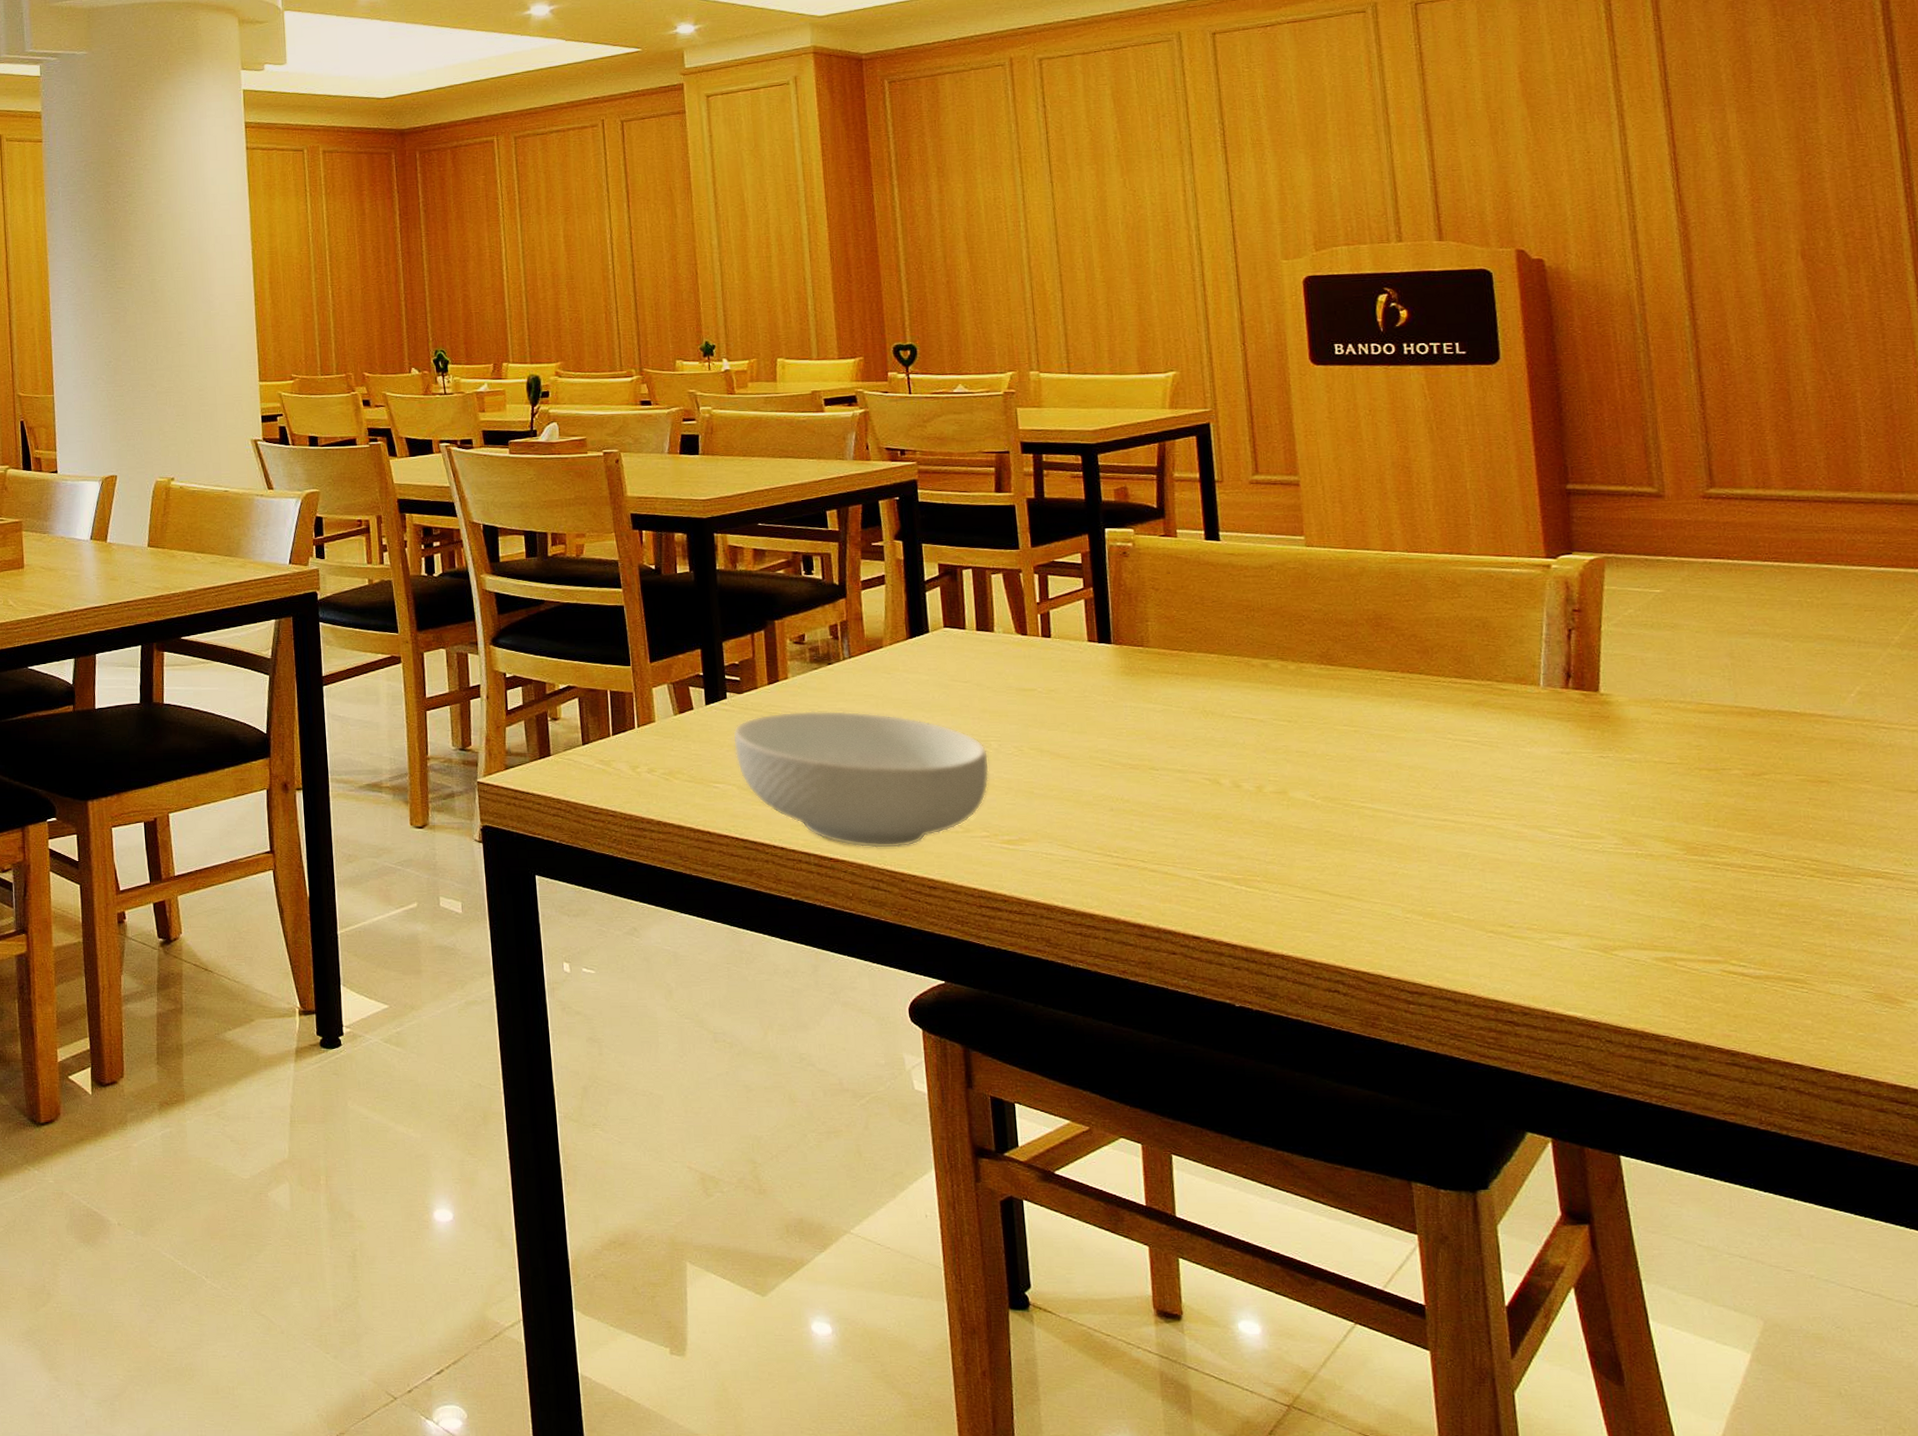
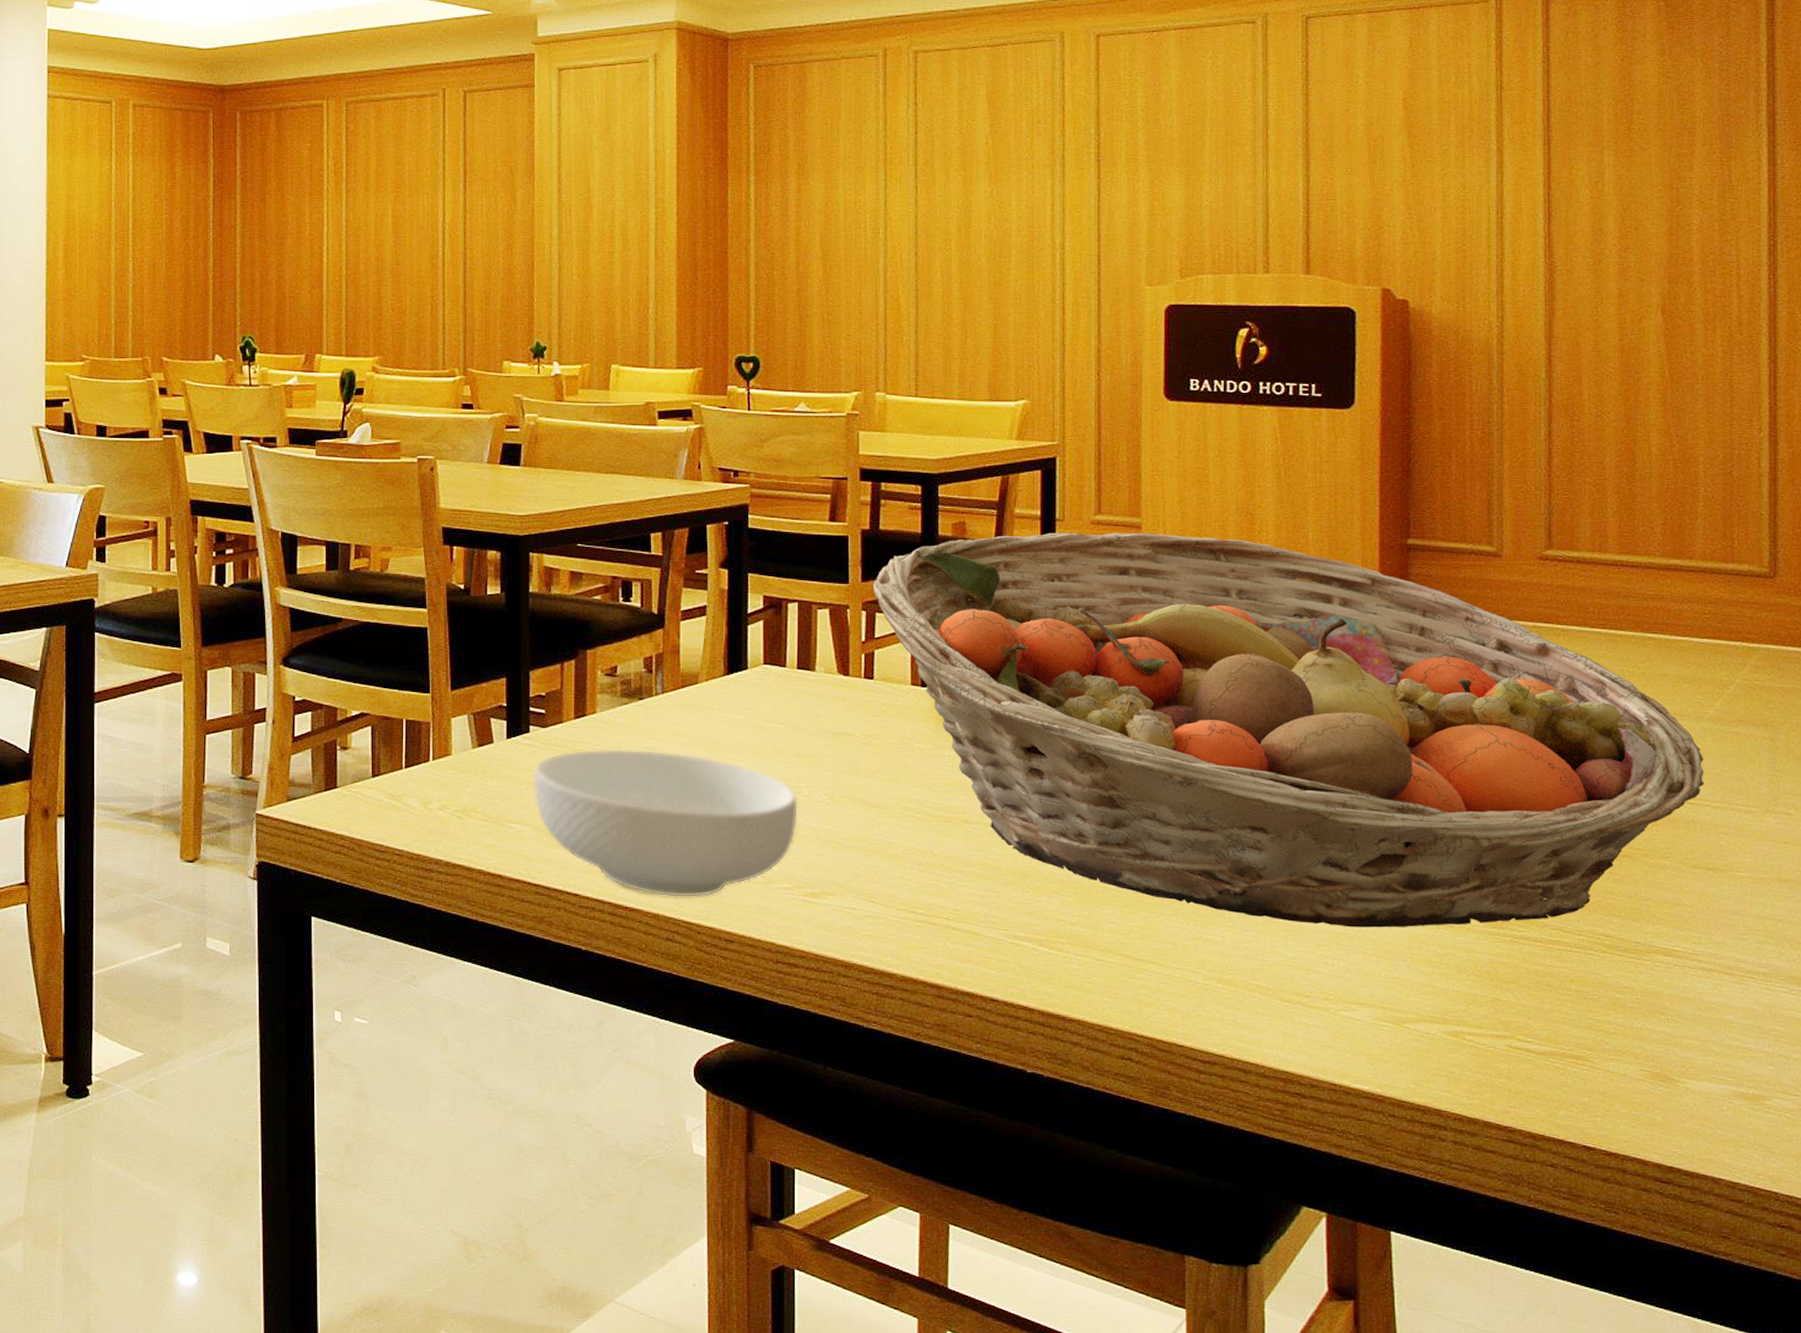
fruit basket: none [1042,489,1898,859] -> present [872,533,1704,928]

